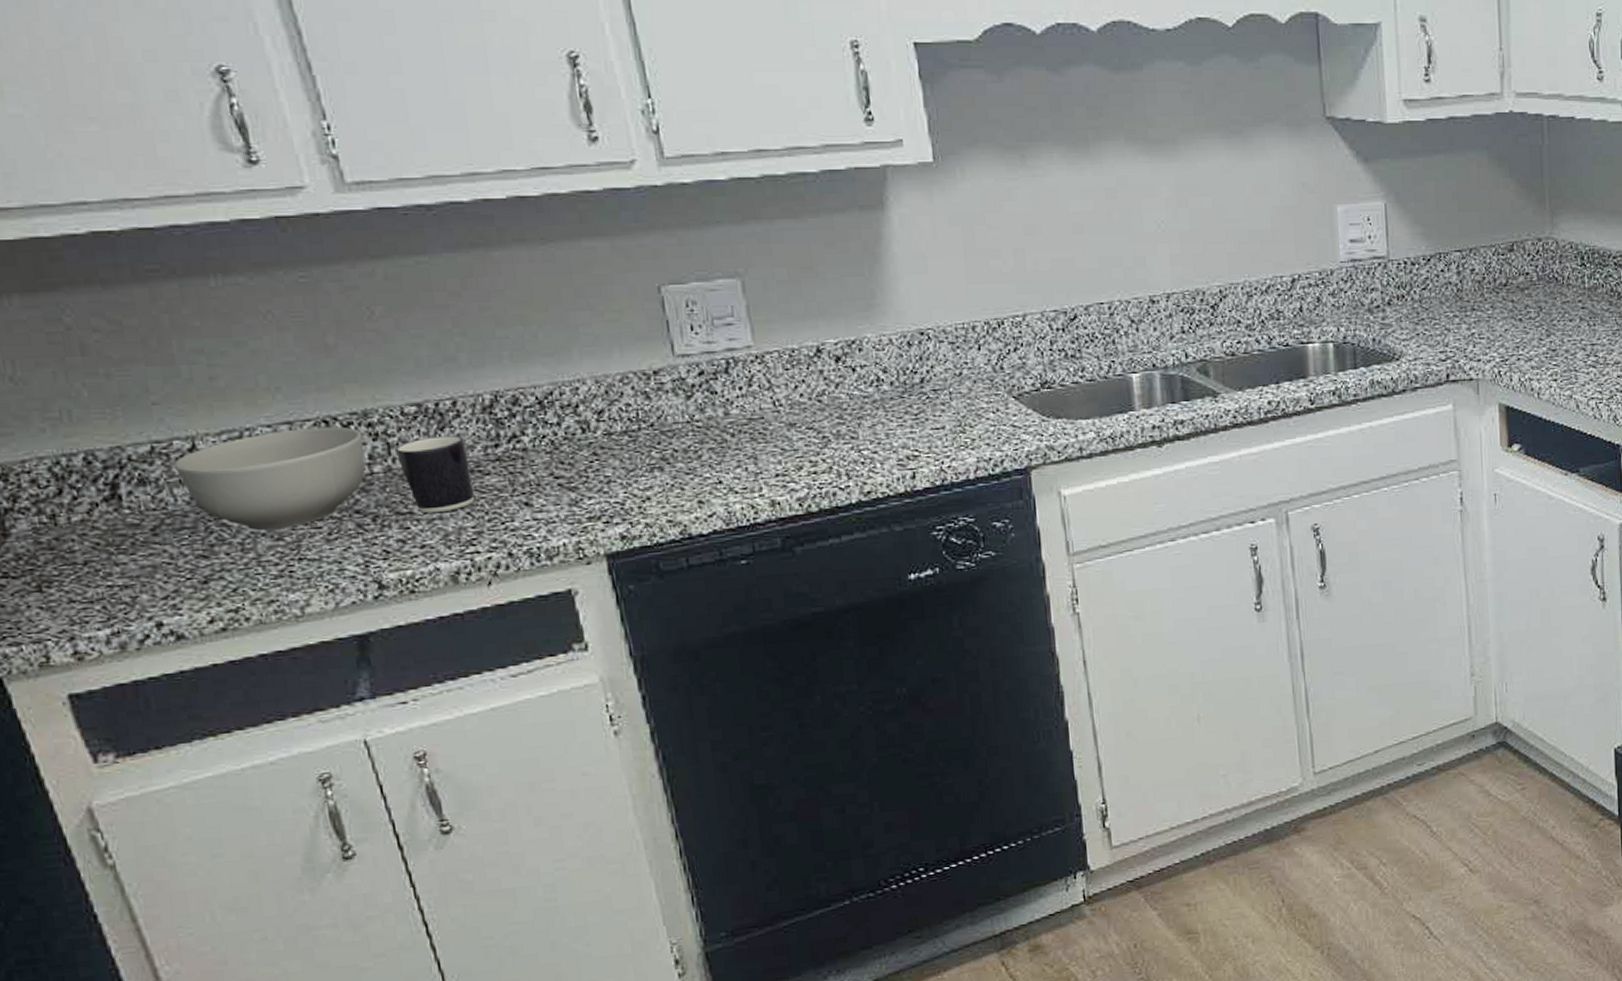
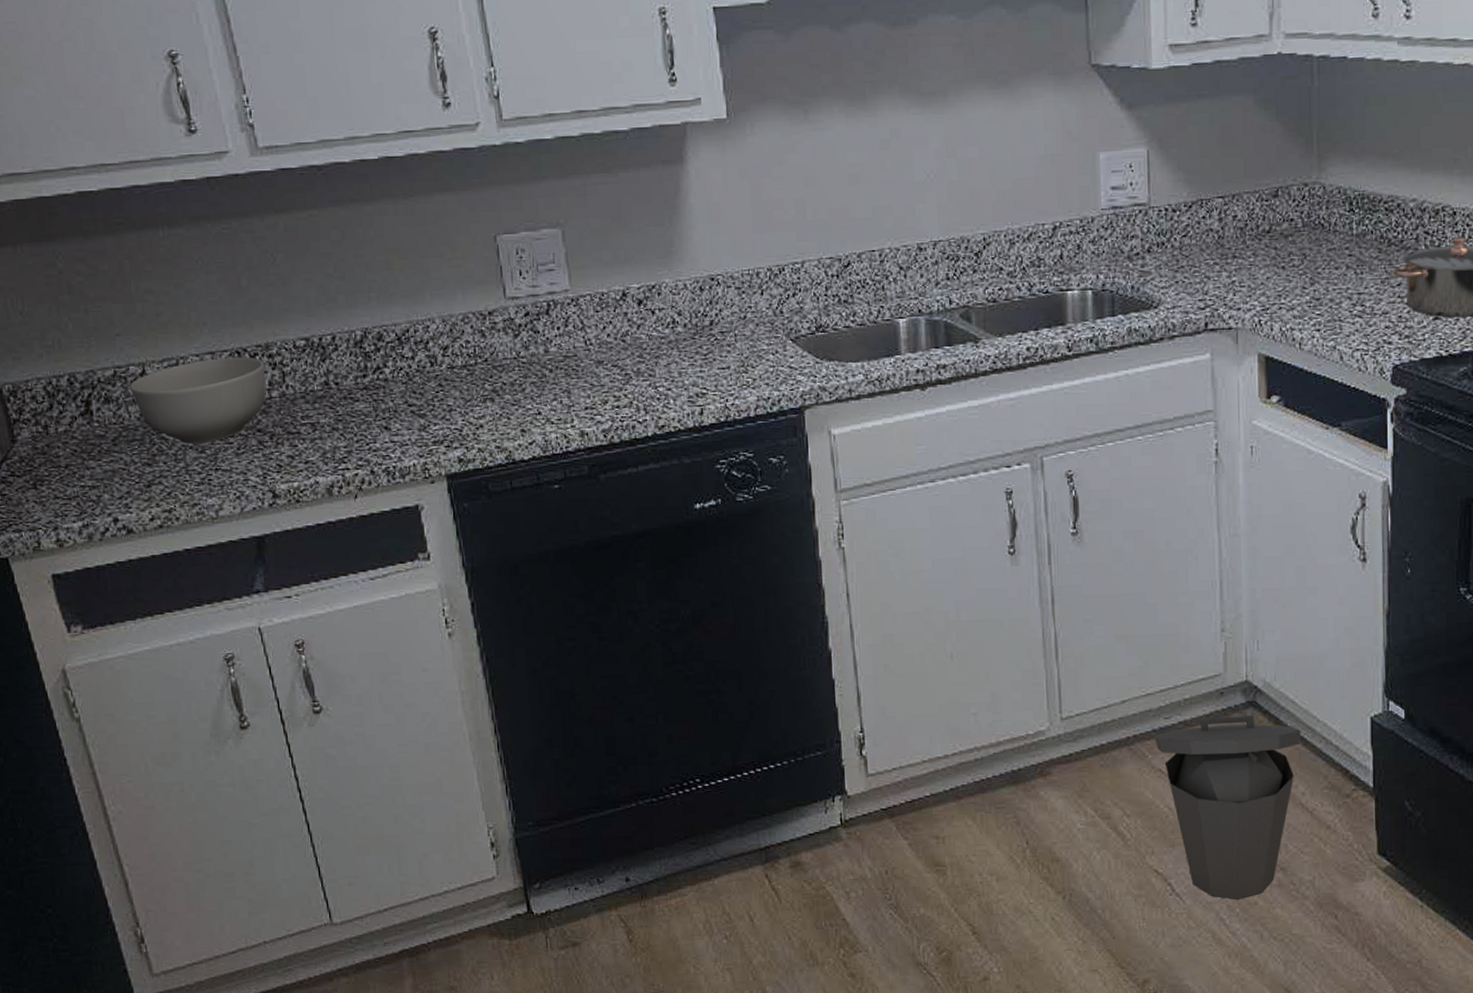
mug: present [394,435,474,514] -> none [287,366,346,434]
trash can: none [1408,755,1550,936] -> present [1154,715,1301,899]

